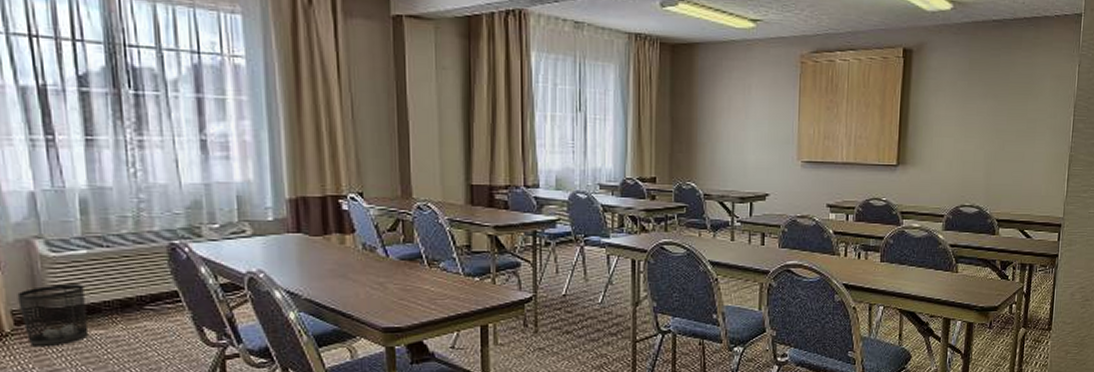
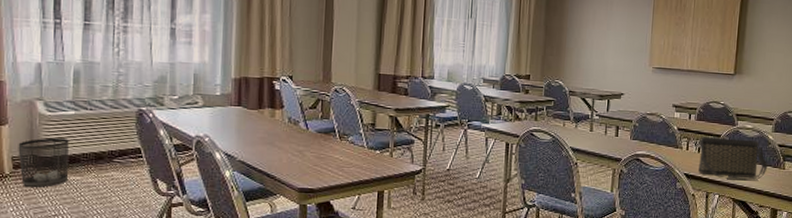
handbag: none [859,240,939,288] -> present [698,137,768,181]

